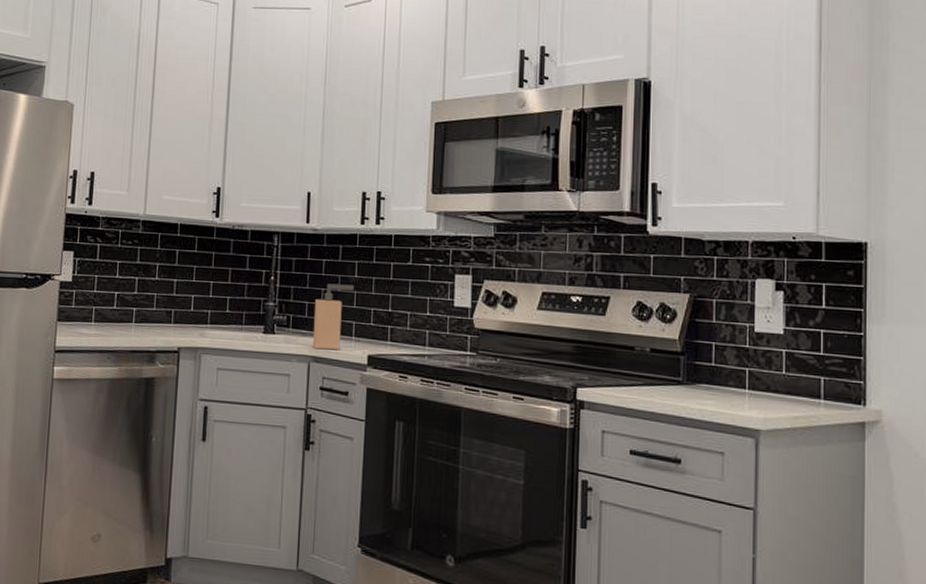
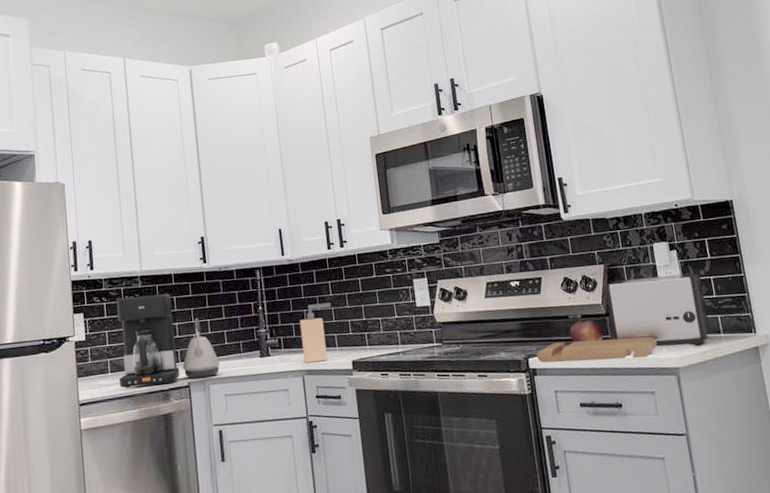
coffee maker: none [101,242,173,346] -> present [117,294,180,389]
kettle: none [175,278,218,346] -> present [183,318,221,379]
cutting board: none [588,375,739,411] -> present [537,337,658,363]
fruit: none [633,354,673,382] -> present [569,320,604,343]
toaster: none [685,315,815,408] -> present [605,272,710,347]

